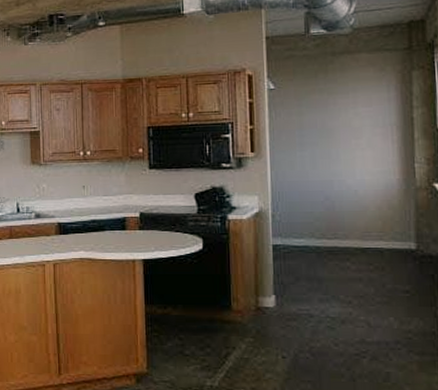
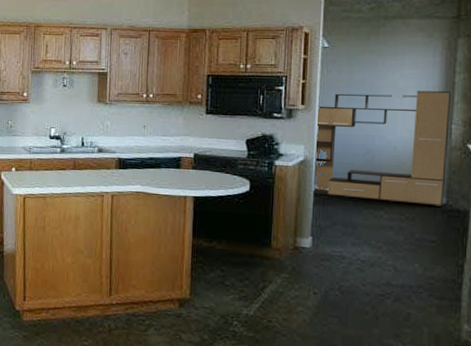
media console: none [268,128,414,253] -> present [312,91,452,207]

